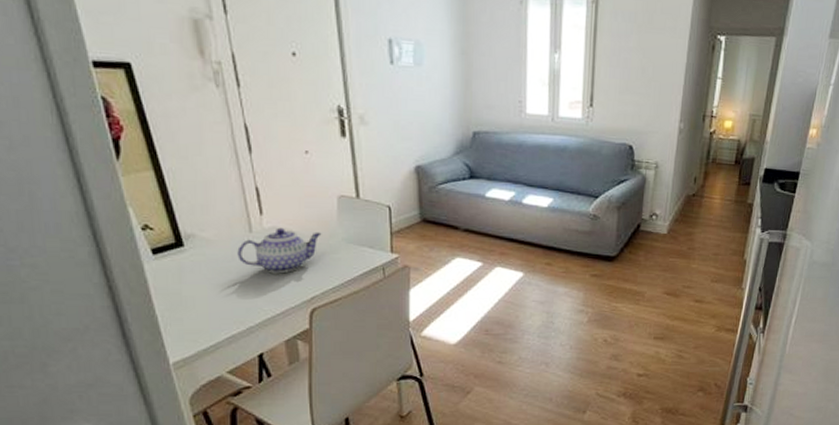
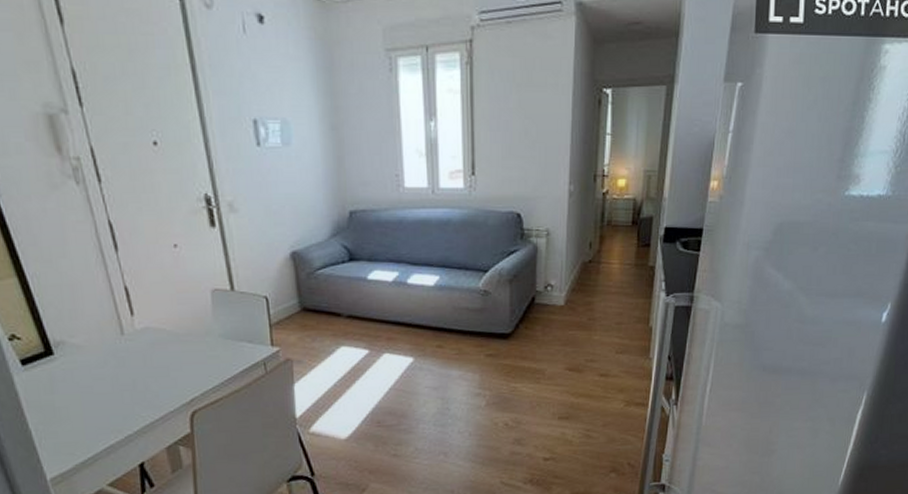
teapot: present [237,227,322,274] -> none [110,327,197,377]

